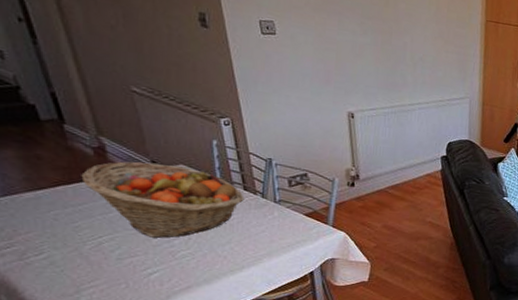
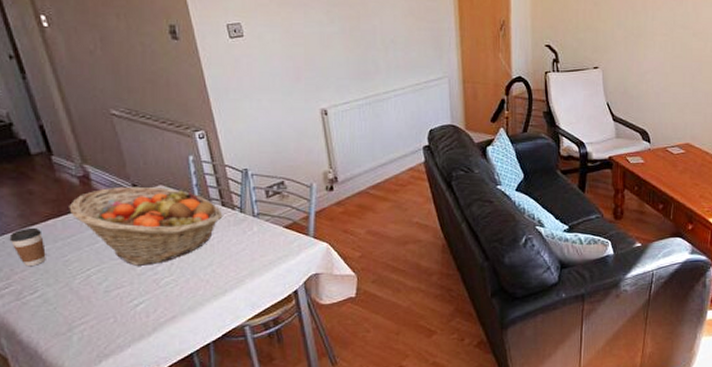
coffee cup: none [13,191,54,230] -> present [9,227,46,267]

